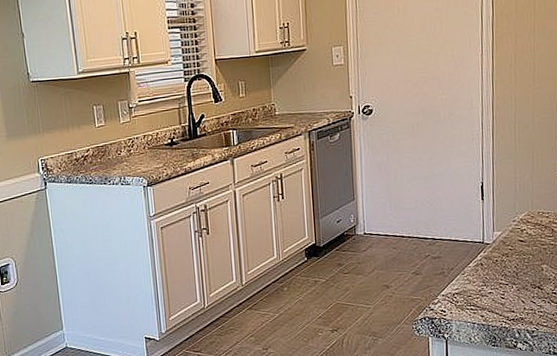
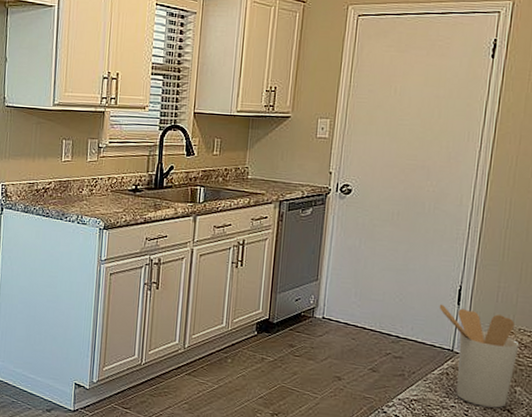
utensil holder: none [466,202,540,288] -> present [439,304,520,408]

